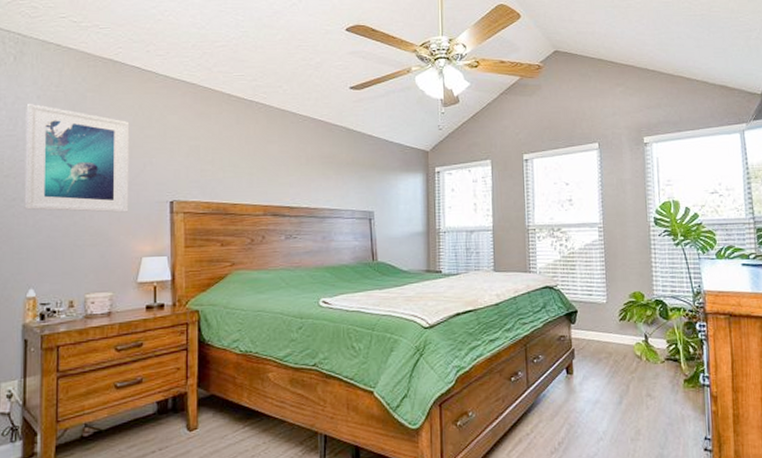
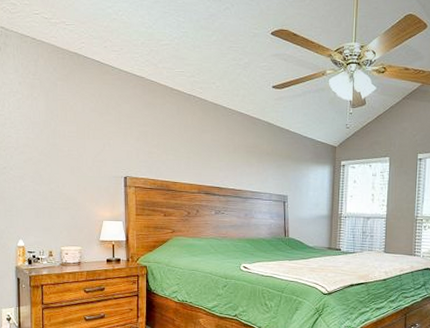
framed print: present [24,103,130,213] -> none [10,88,93,184]

